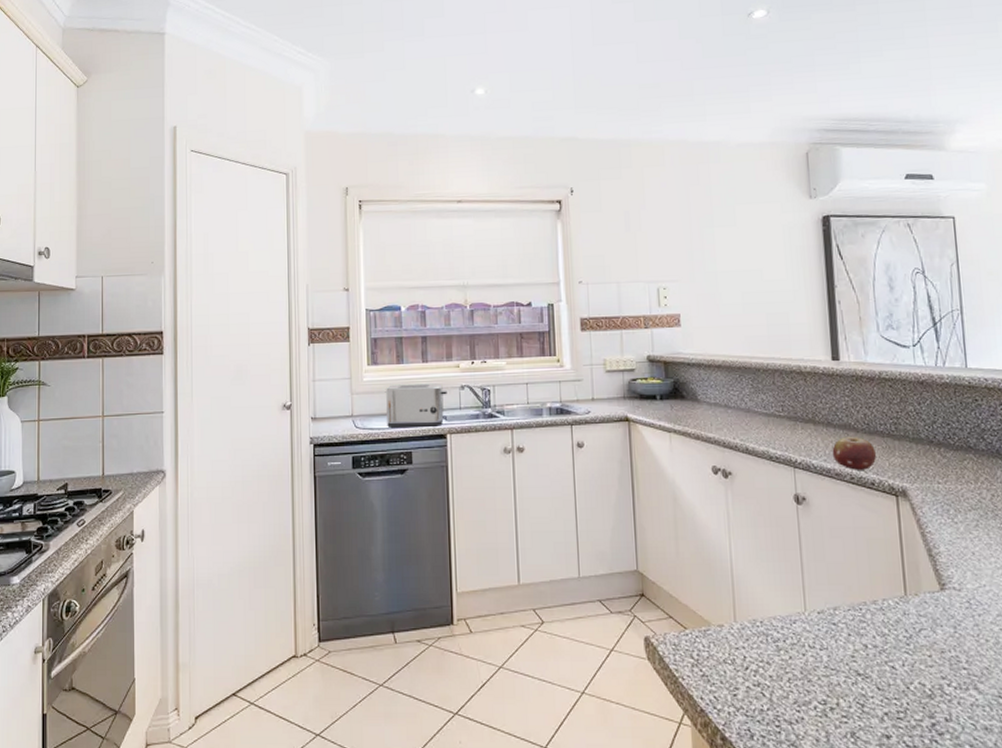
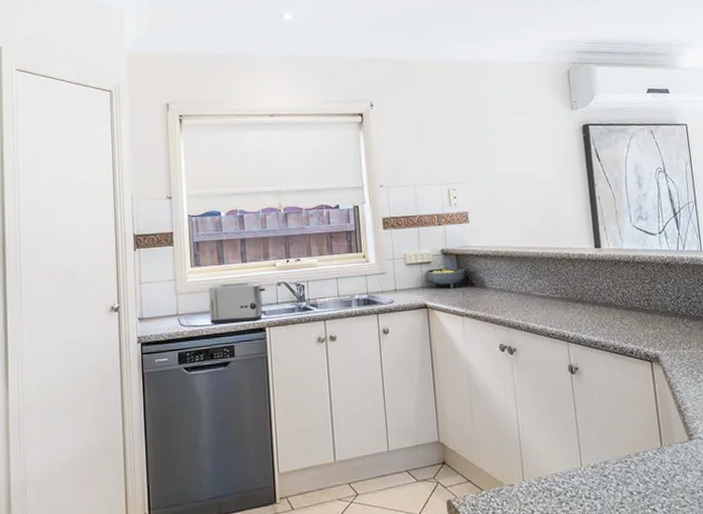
fruit: present [832,437,876,470] -> none [598,313,634,342]

